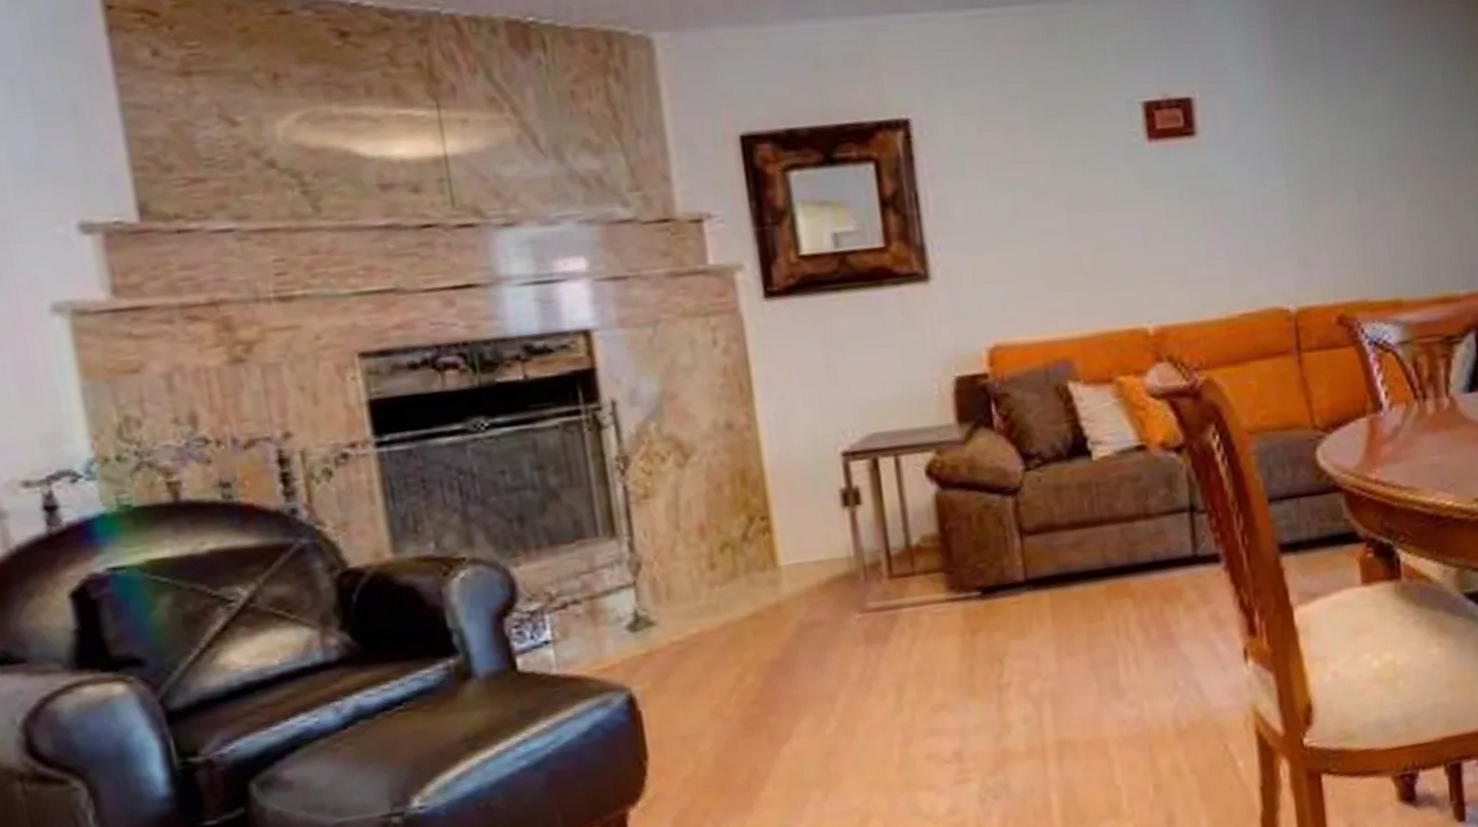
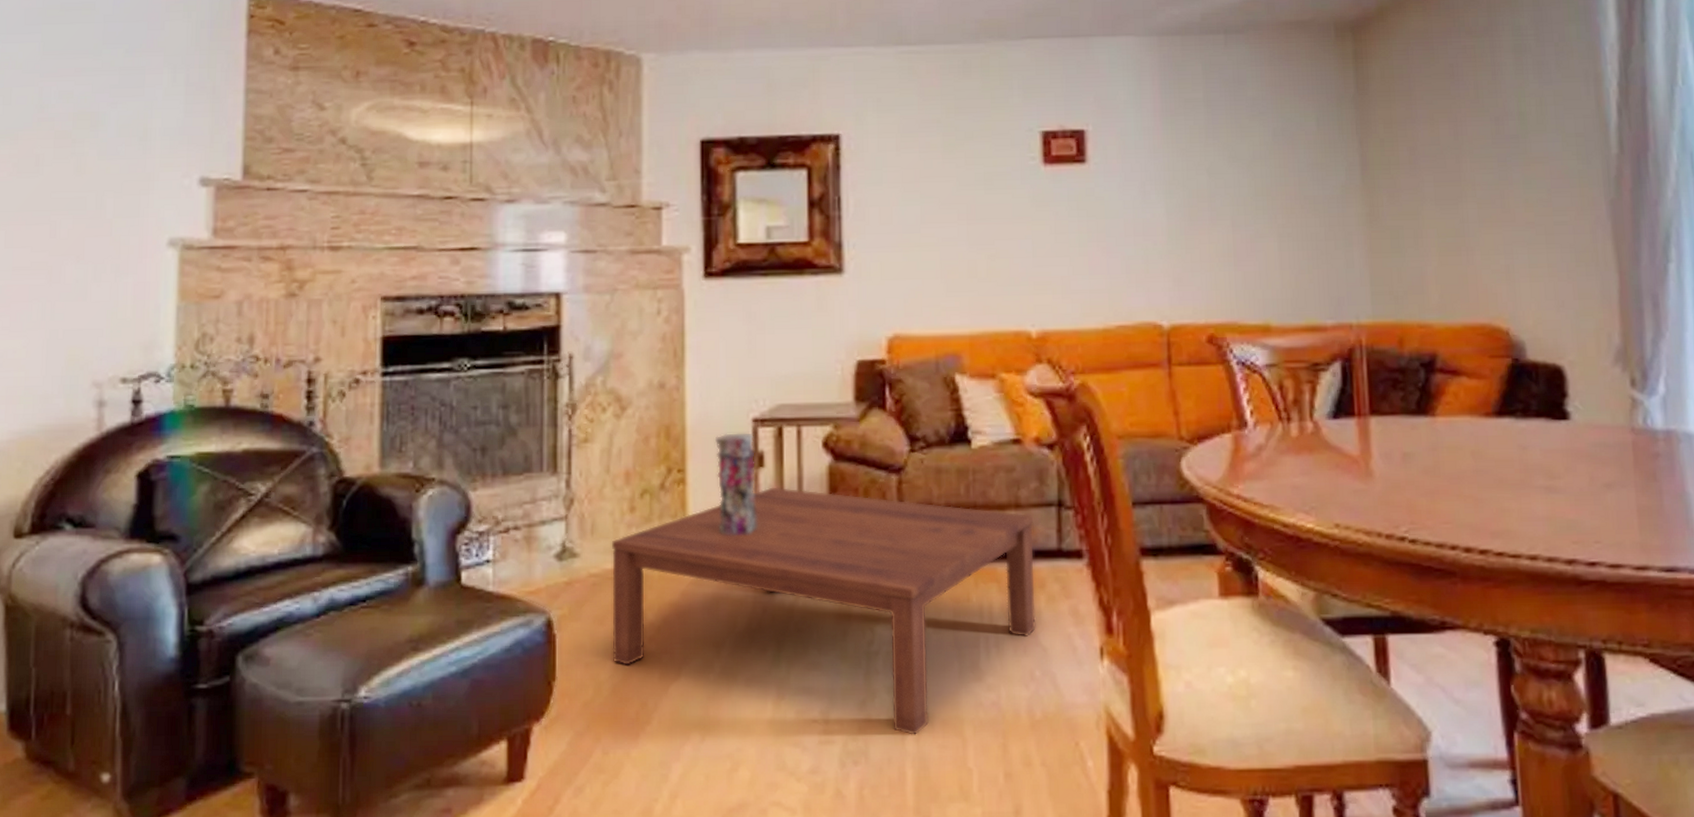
coffee table: none [692,523,1176,762] -> present [611,487,1036,735]
vase: none [800,468,861,583] -> present [714,432,757,536]

